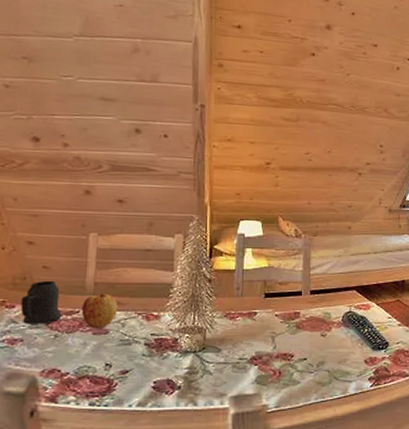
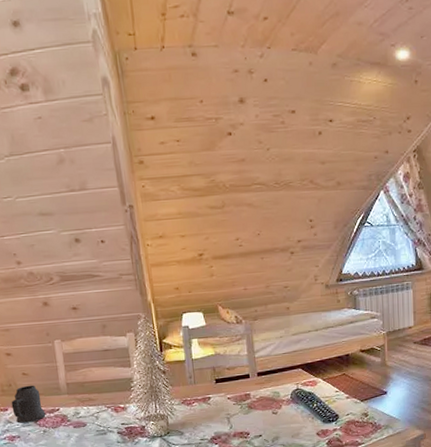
apple: present [81,294,118,329] -> none [60,392,90,423]

